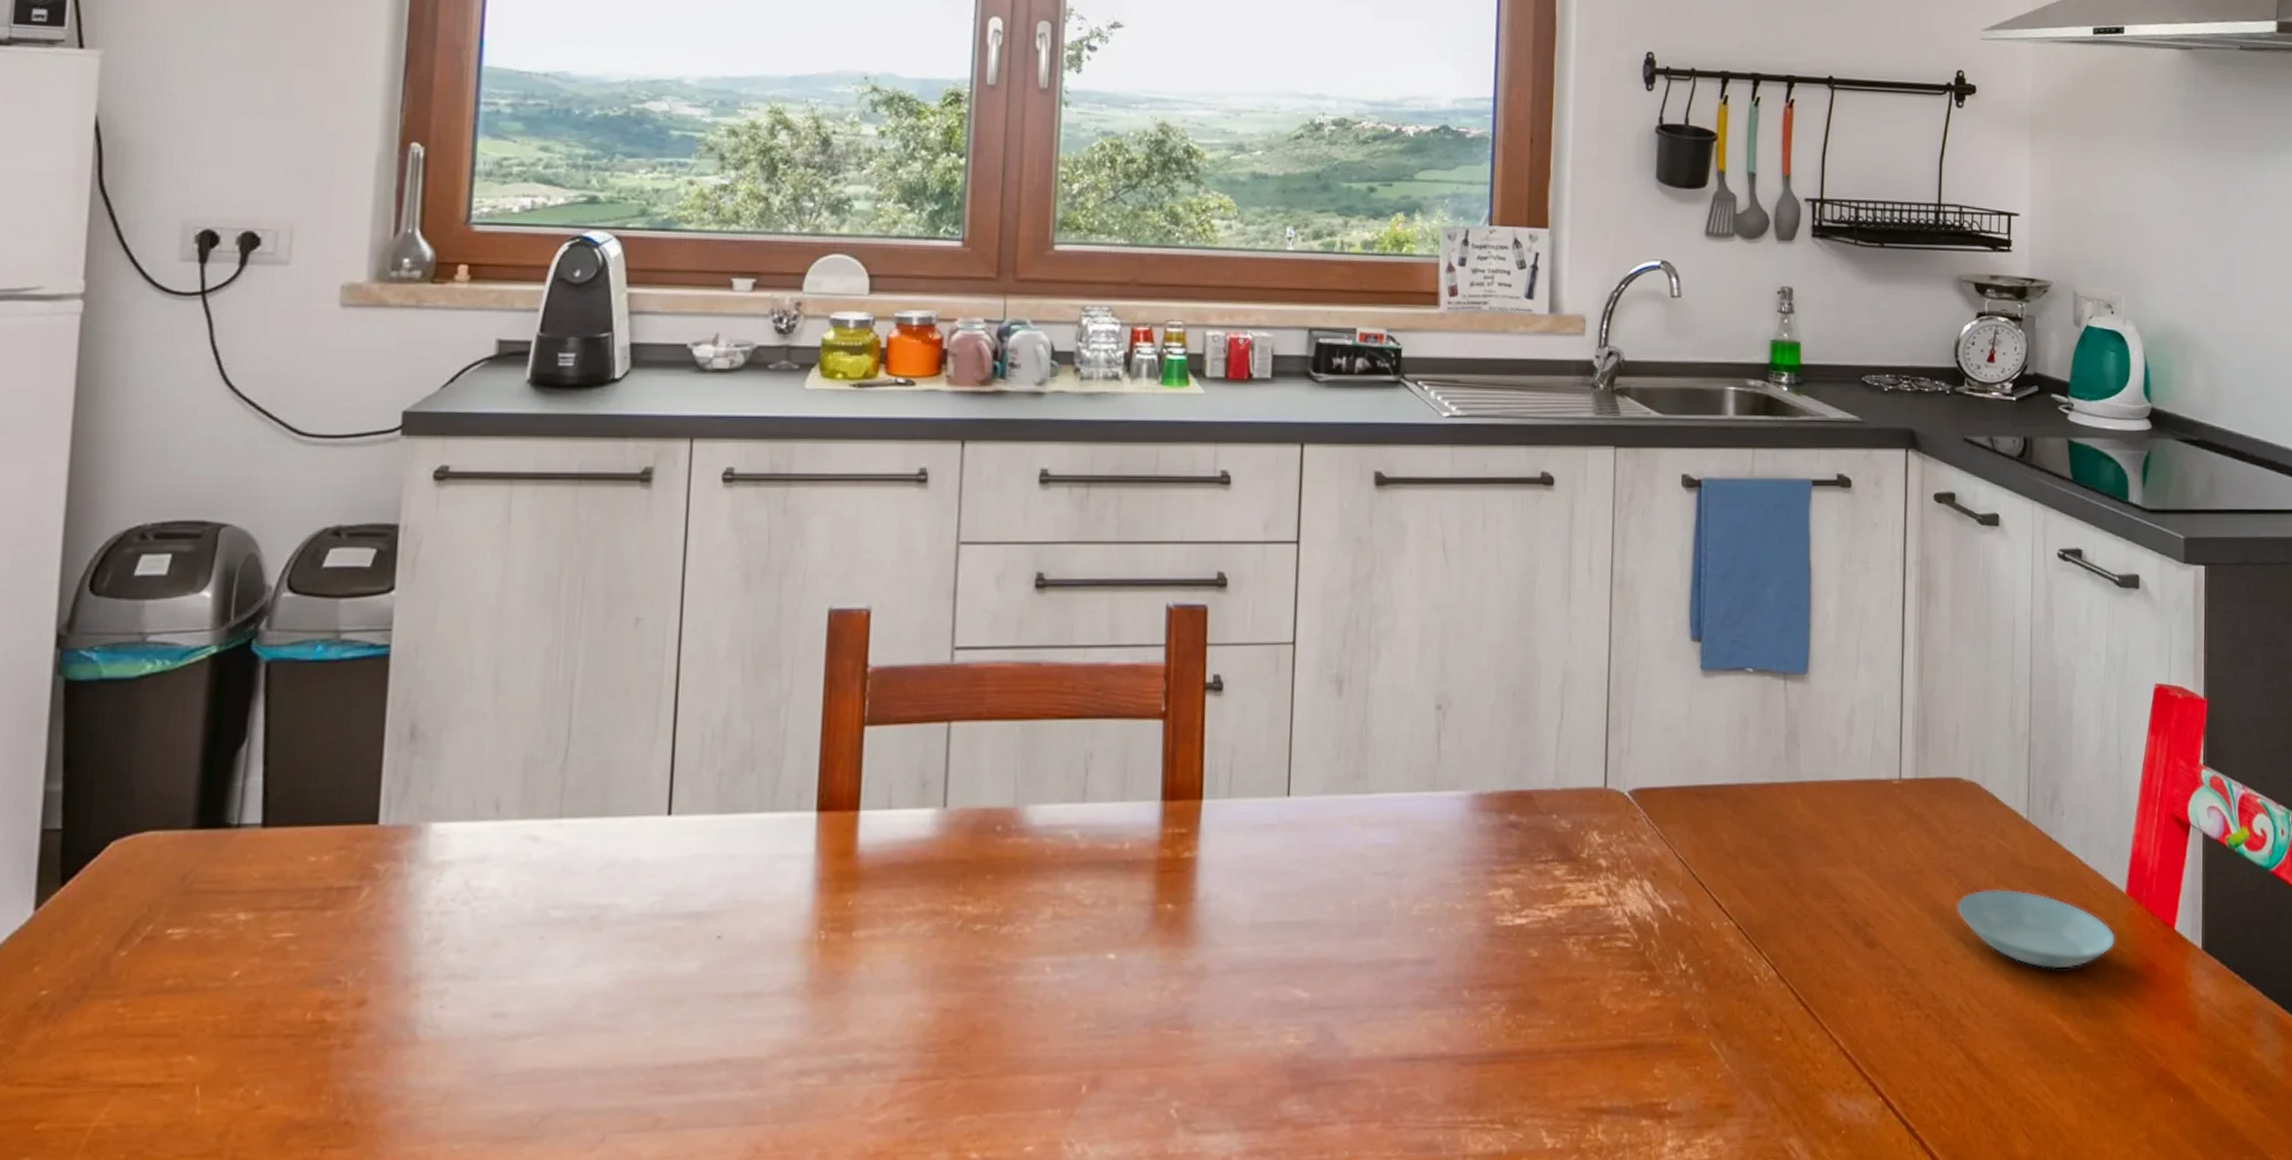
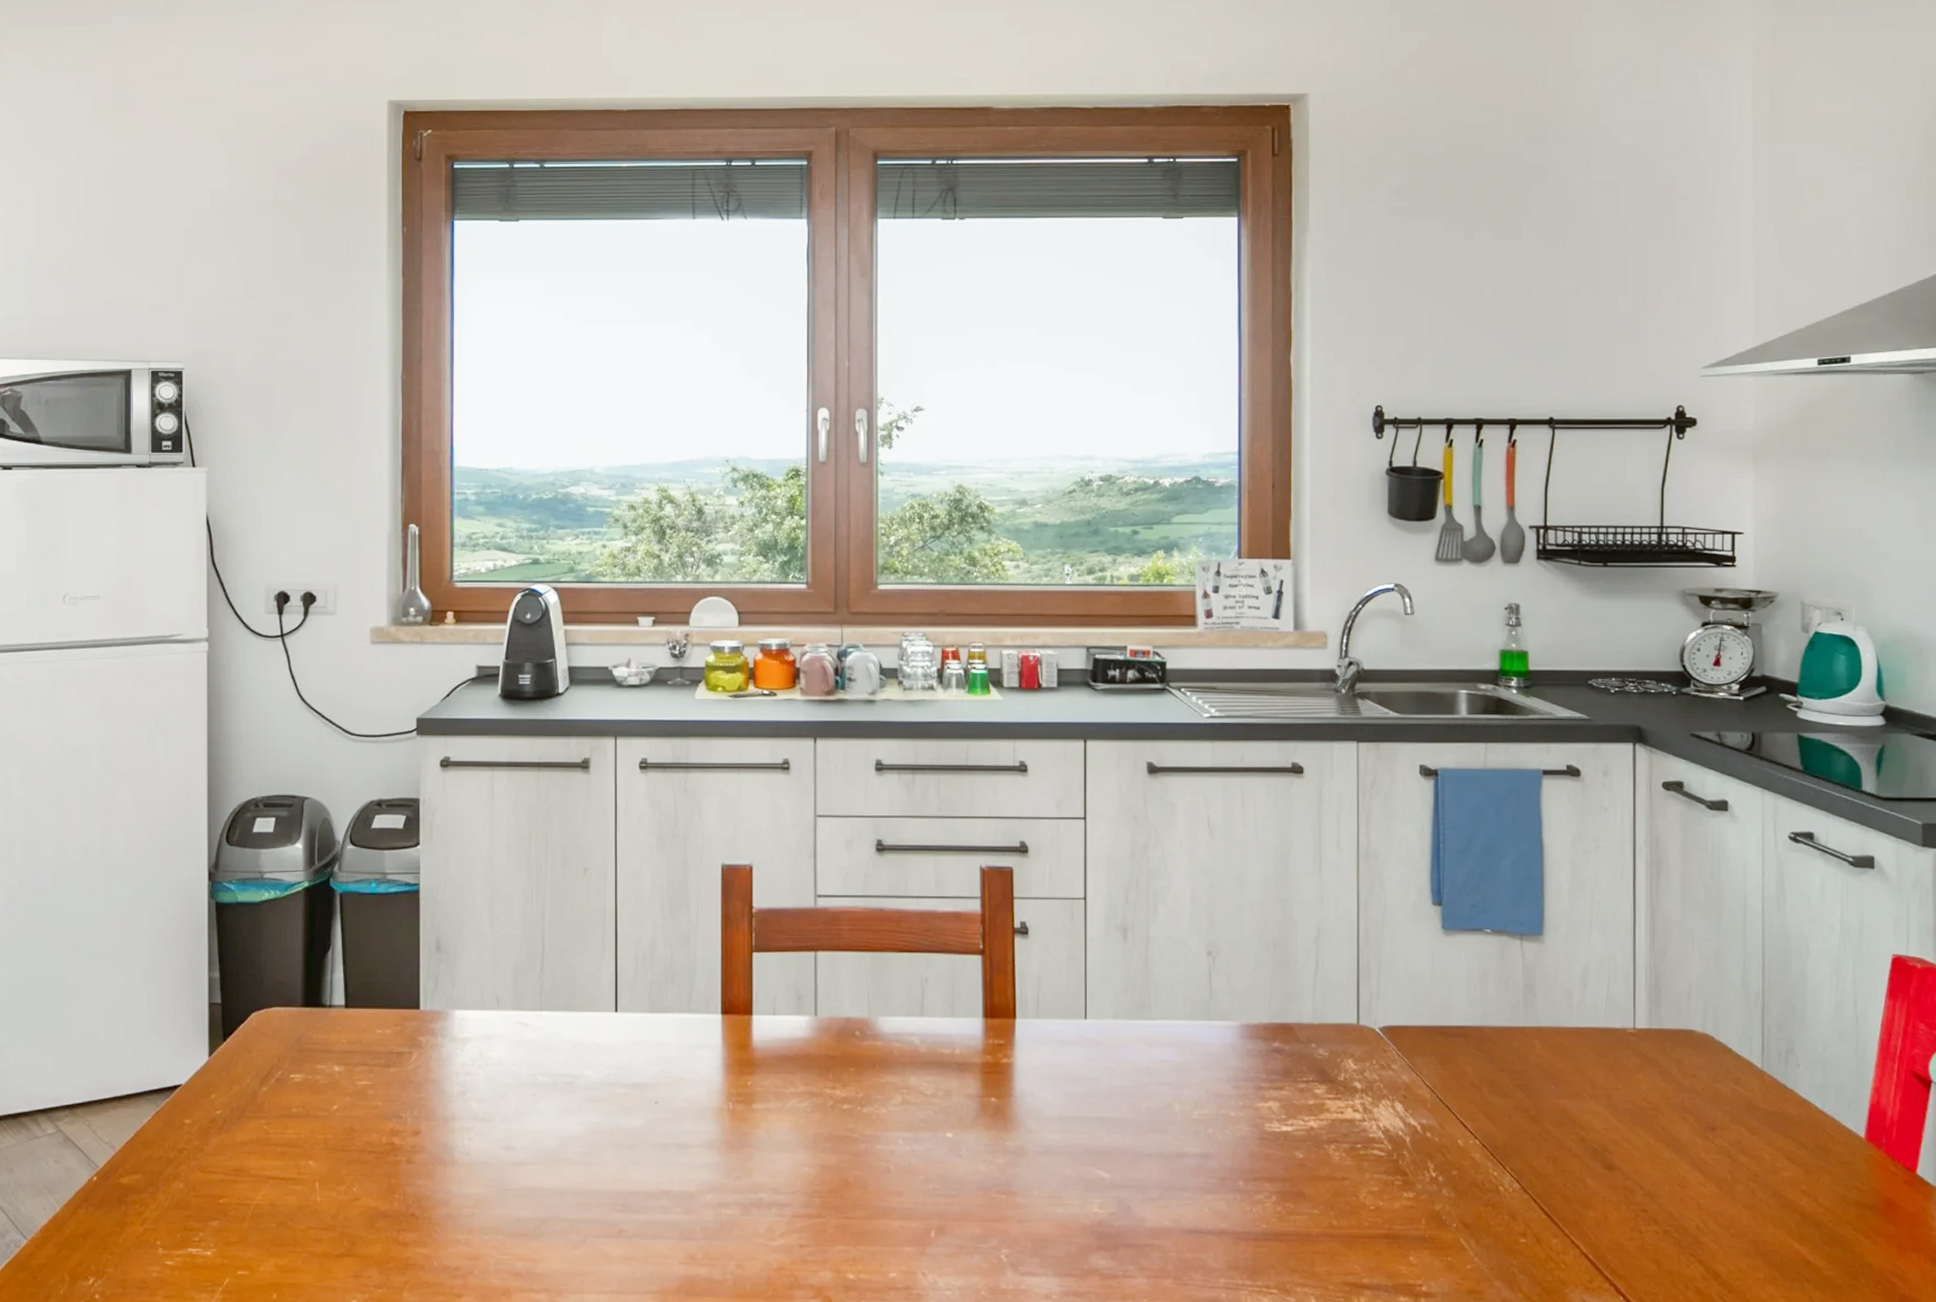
saucer: present [1957,889,2115,969] -> none [1693,1128,1854,1201]

